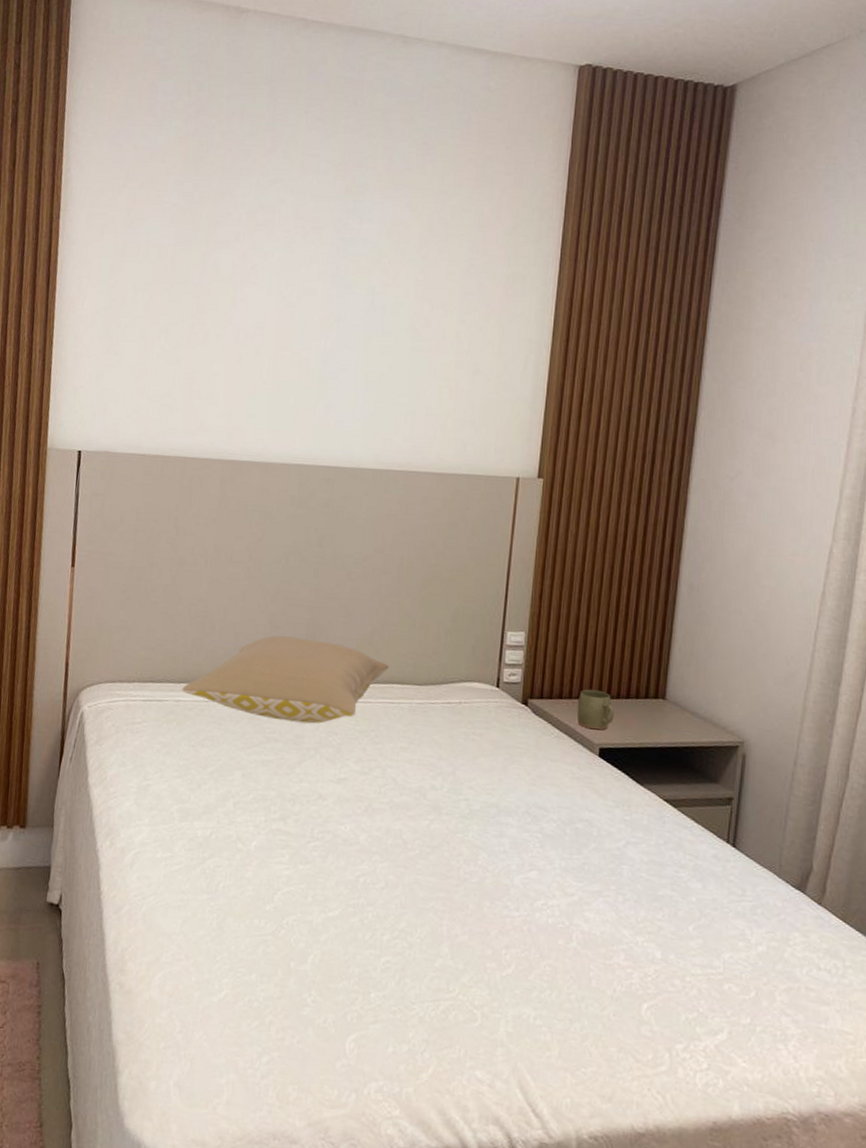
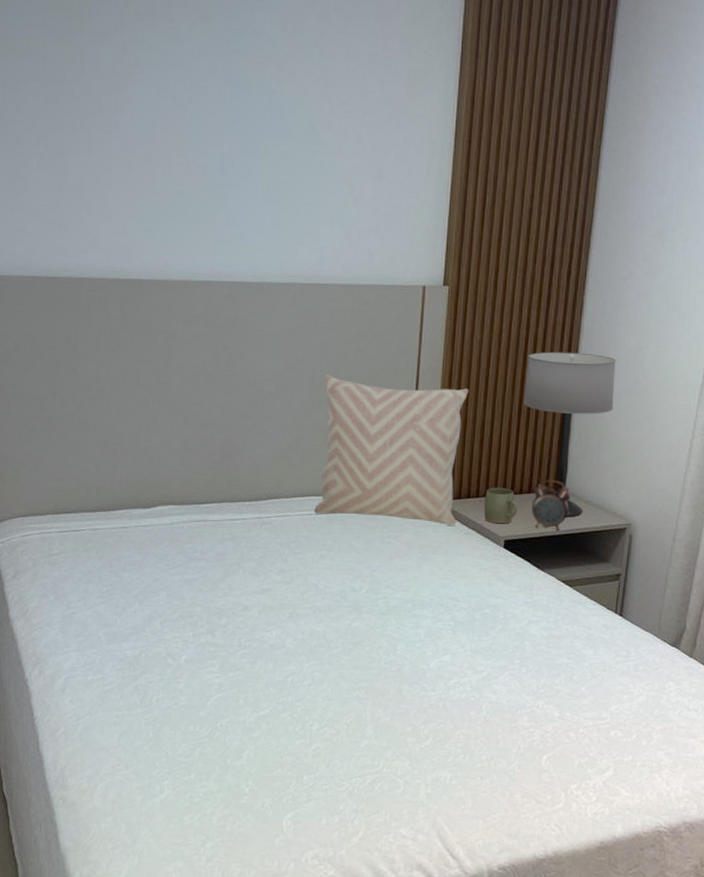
pillow: present [182,635,389,724] -> none [99,458,305,541]
pillow: none [396,560,563,727] -> present [314,374,469,525]
table lamp: none [621,549,724,729] -> present [523,351,616,517]
alarm clock: none [629,685,674,742] -> present [531,480,571,530]

